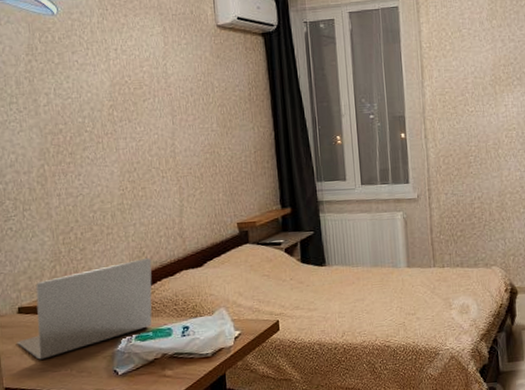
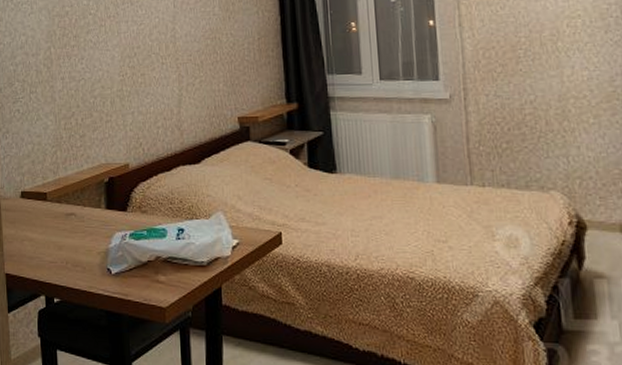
laptop: present [17,257,152,360] -> none [18,149,149,248]

